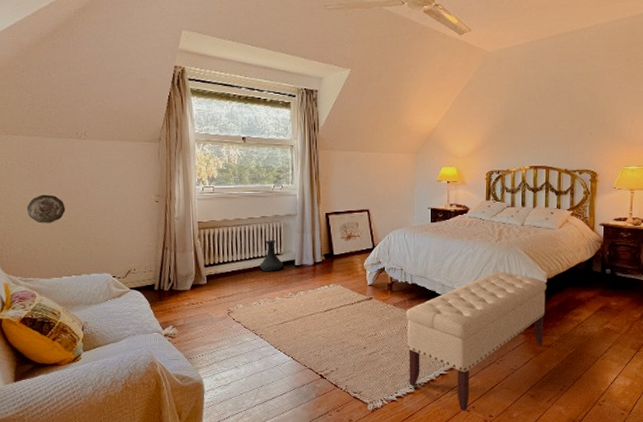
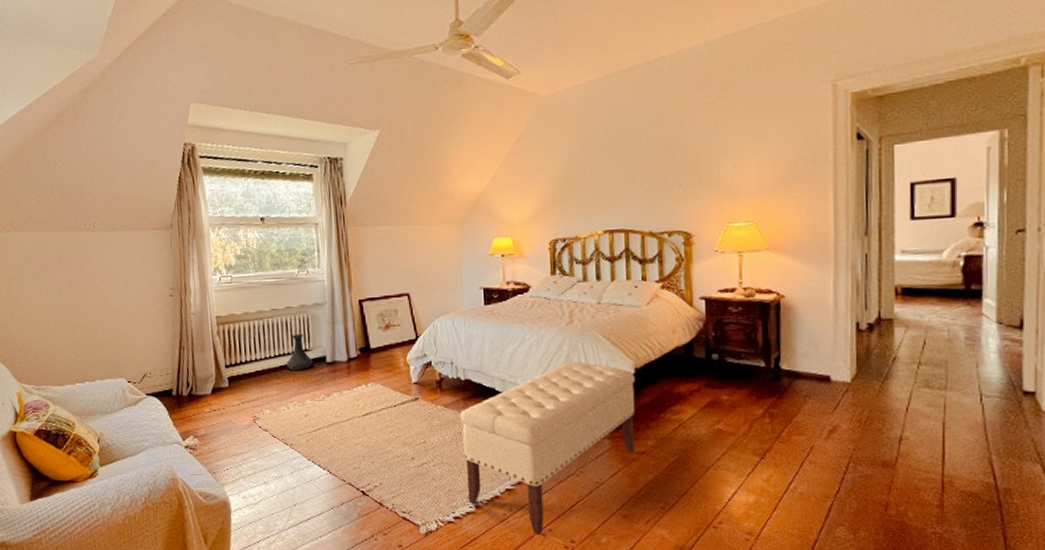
decorative plate: present [26,194,66,223] -> none [36,293,77,326]

